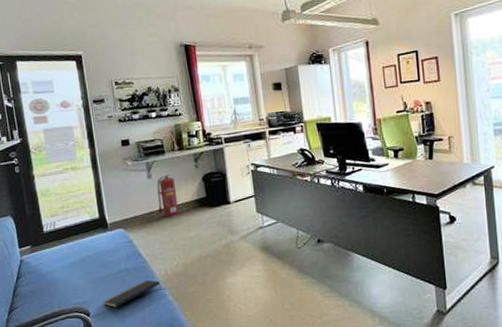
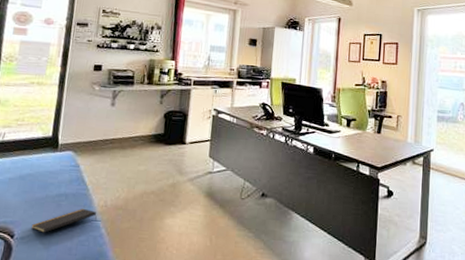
fire extinguisher: present [157,171,179,218] -> none [113,103,137,148]

